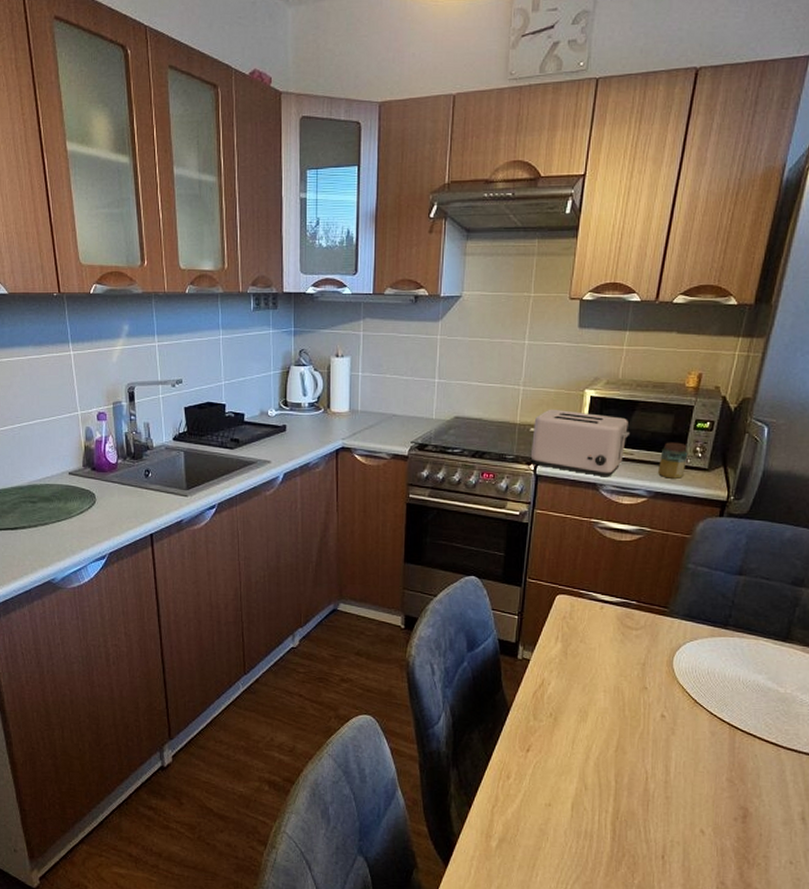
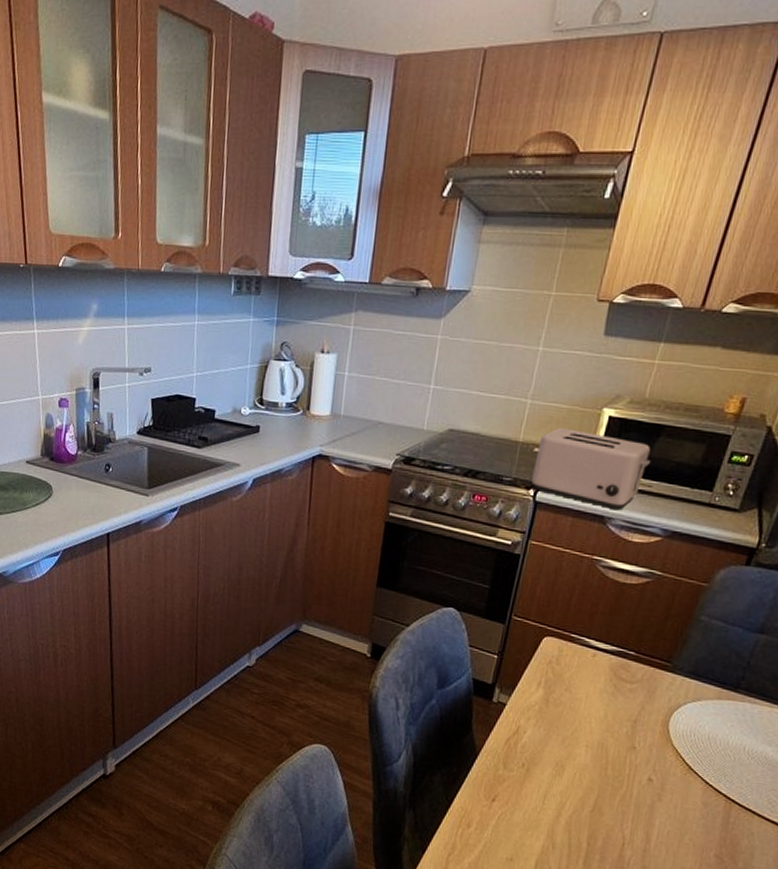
peanut butter: present [658,442,688,479] -> none [678,475,718,518]

